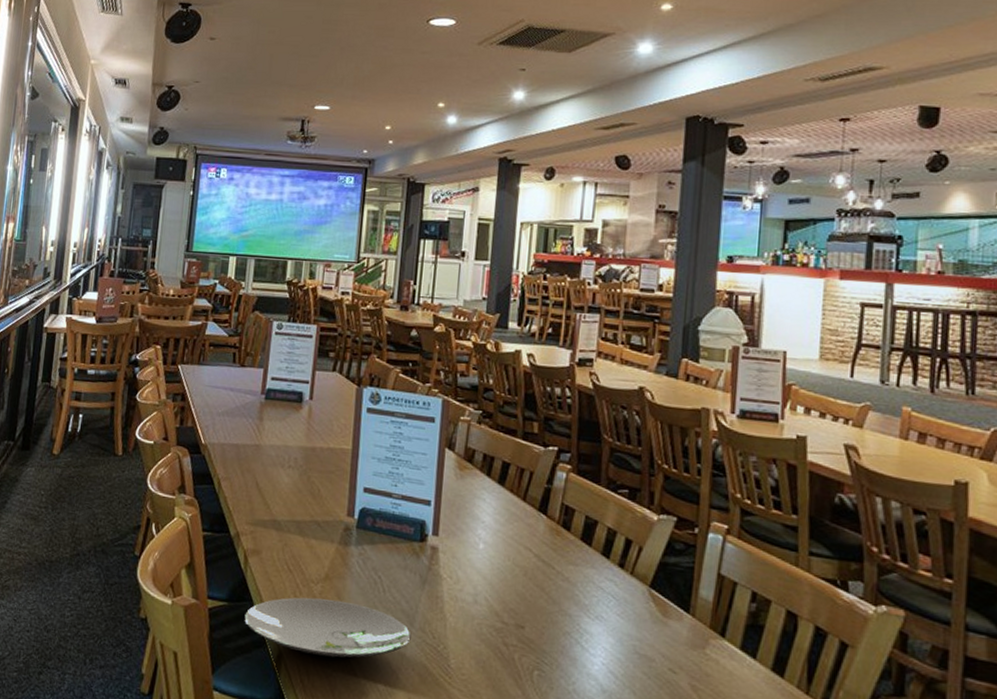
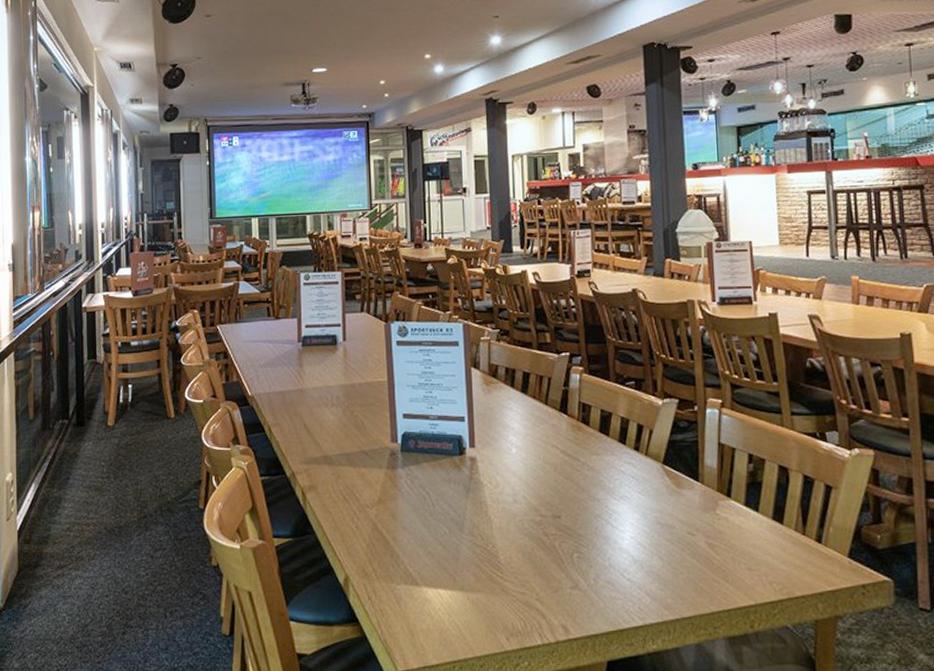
plate: present [244,597,411,658] -> none [309,519,463,573]

